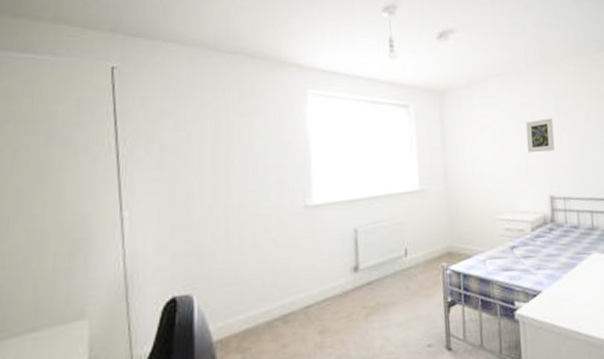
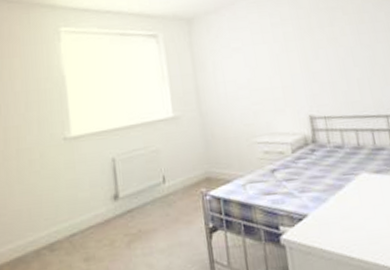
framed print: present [525,118,555,153] -> none [278,36,311,74]

